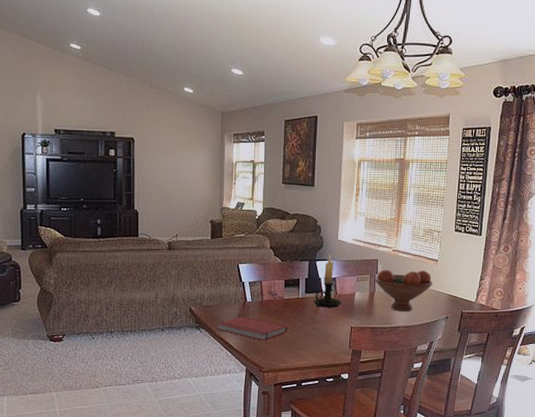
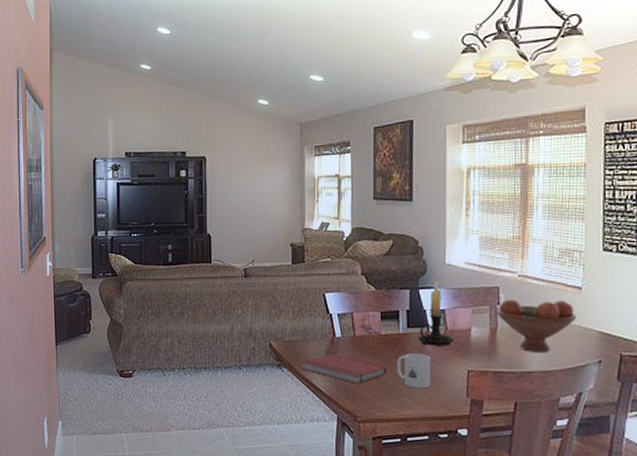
mug: none [295,314,323,343] -> present [396,353,431,389]

